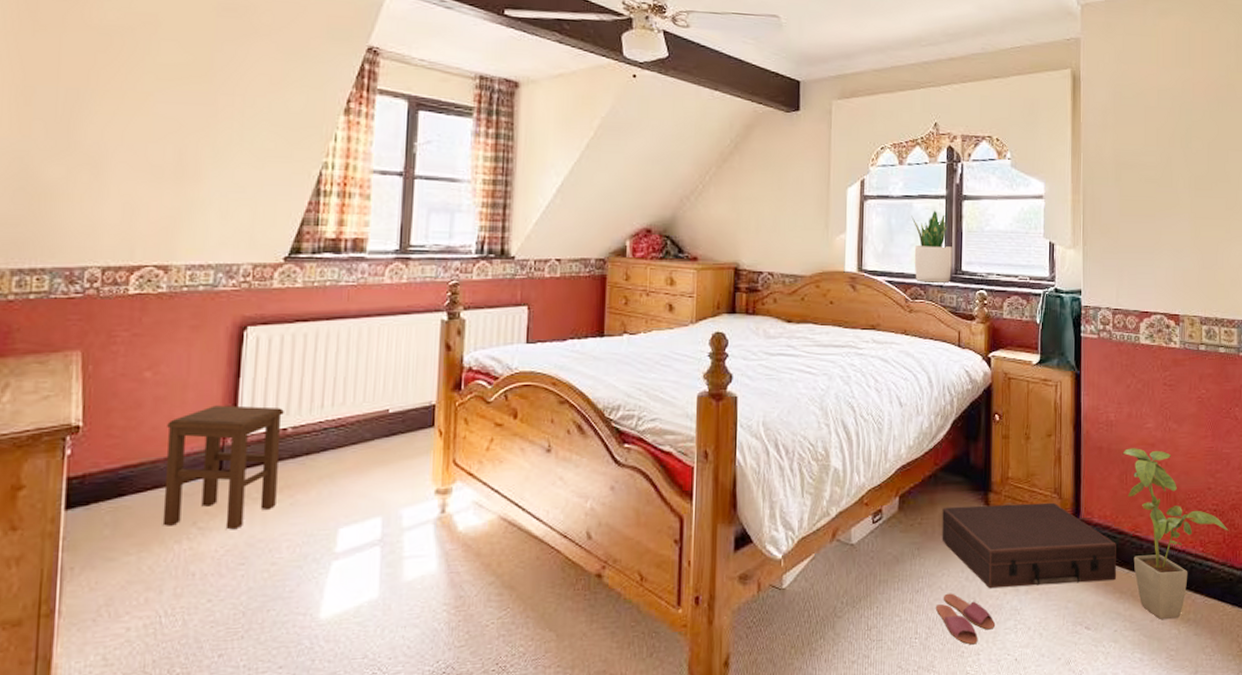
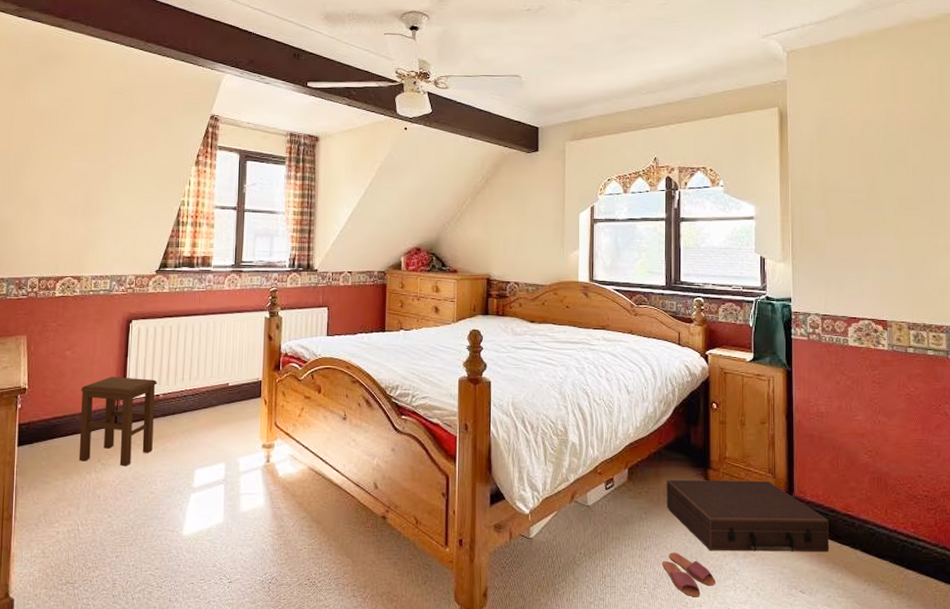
planter: present [911,210,952,283] -> none [635,230,672,291]
house plant: present [1122,448,1229,619] -> none [833,437,941,590]

